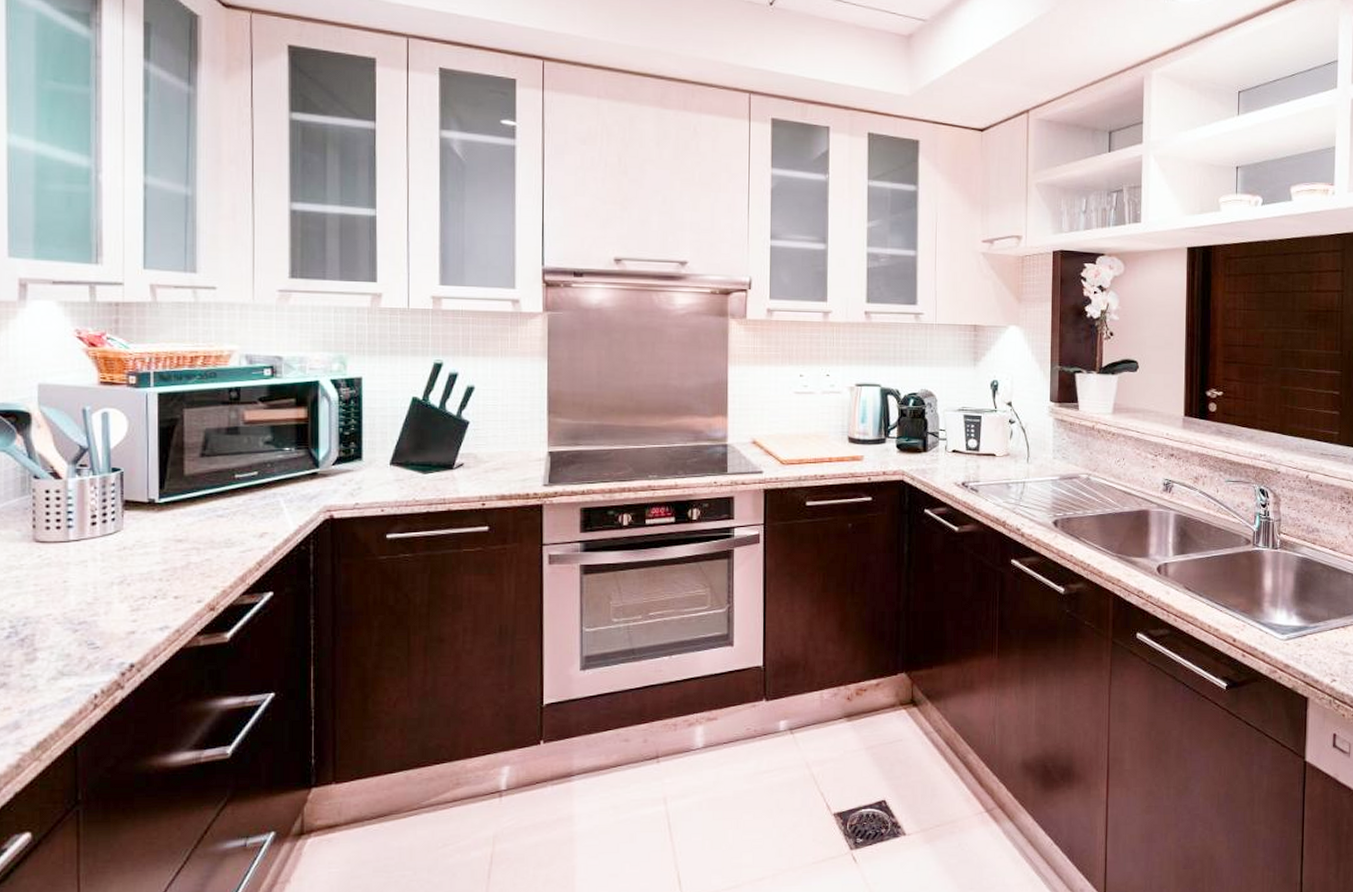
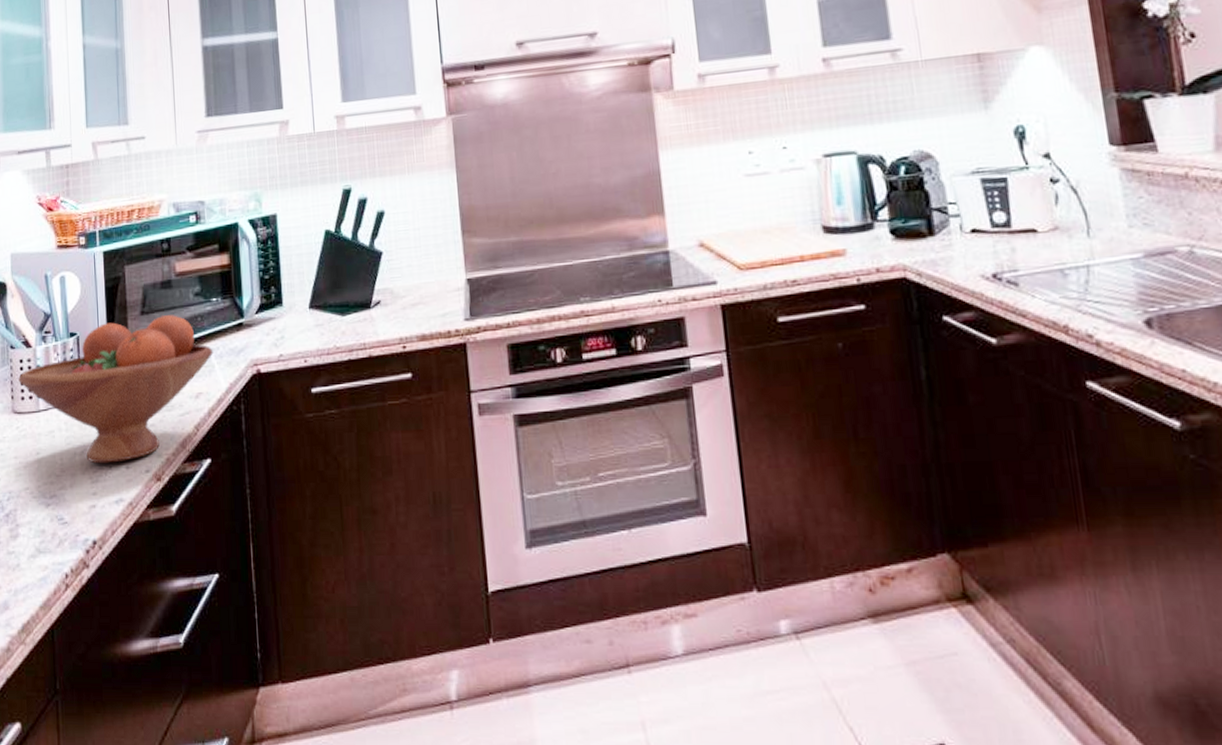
fruit bowl: none [43,459,283,593] -> present [18,315,214,464]

